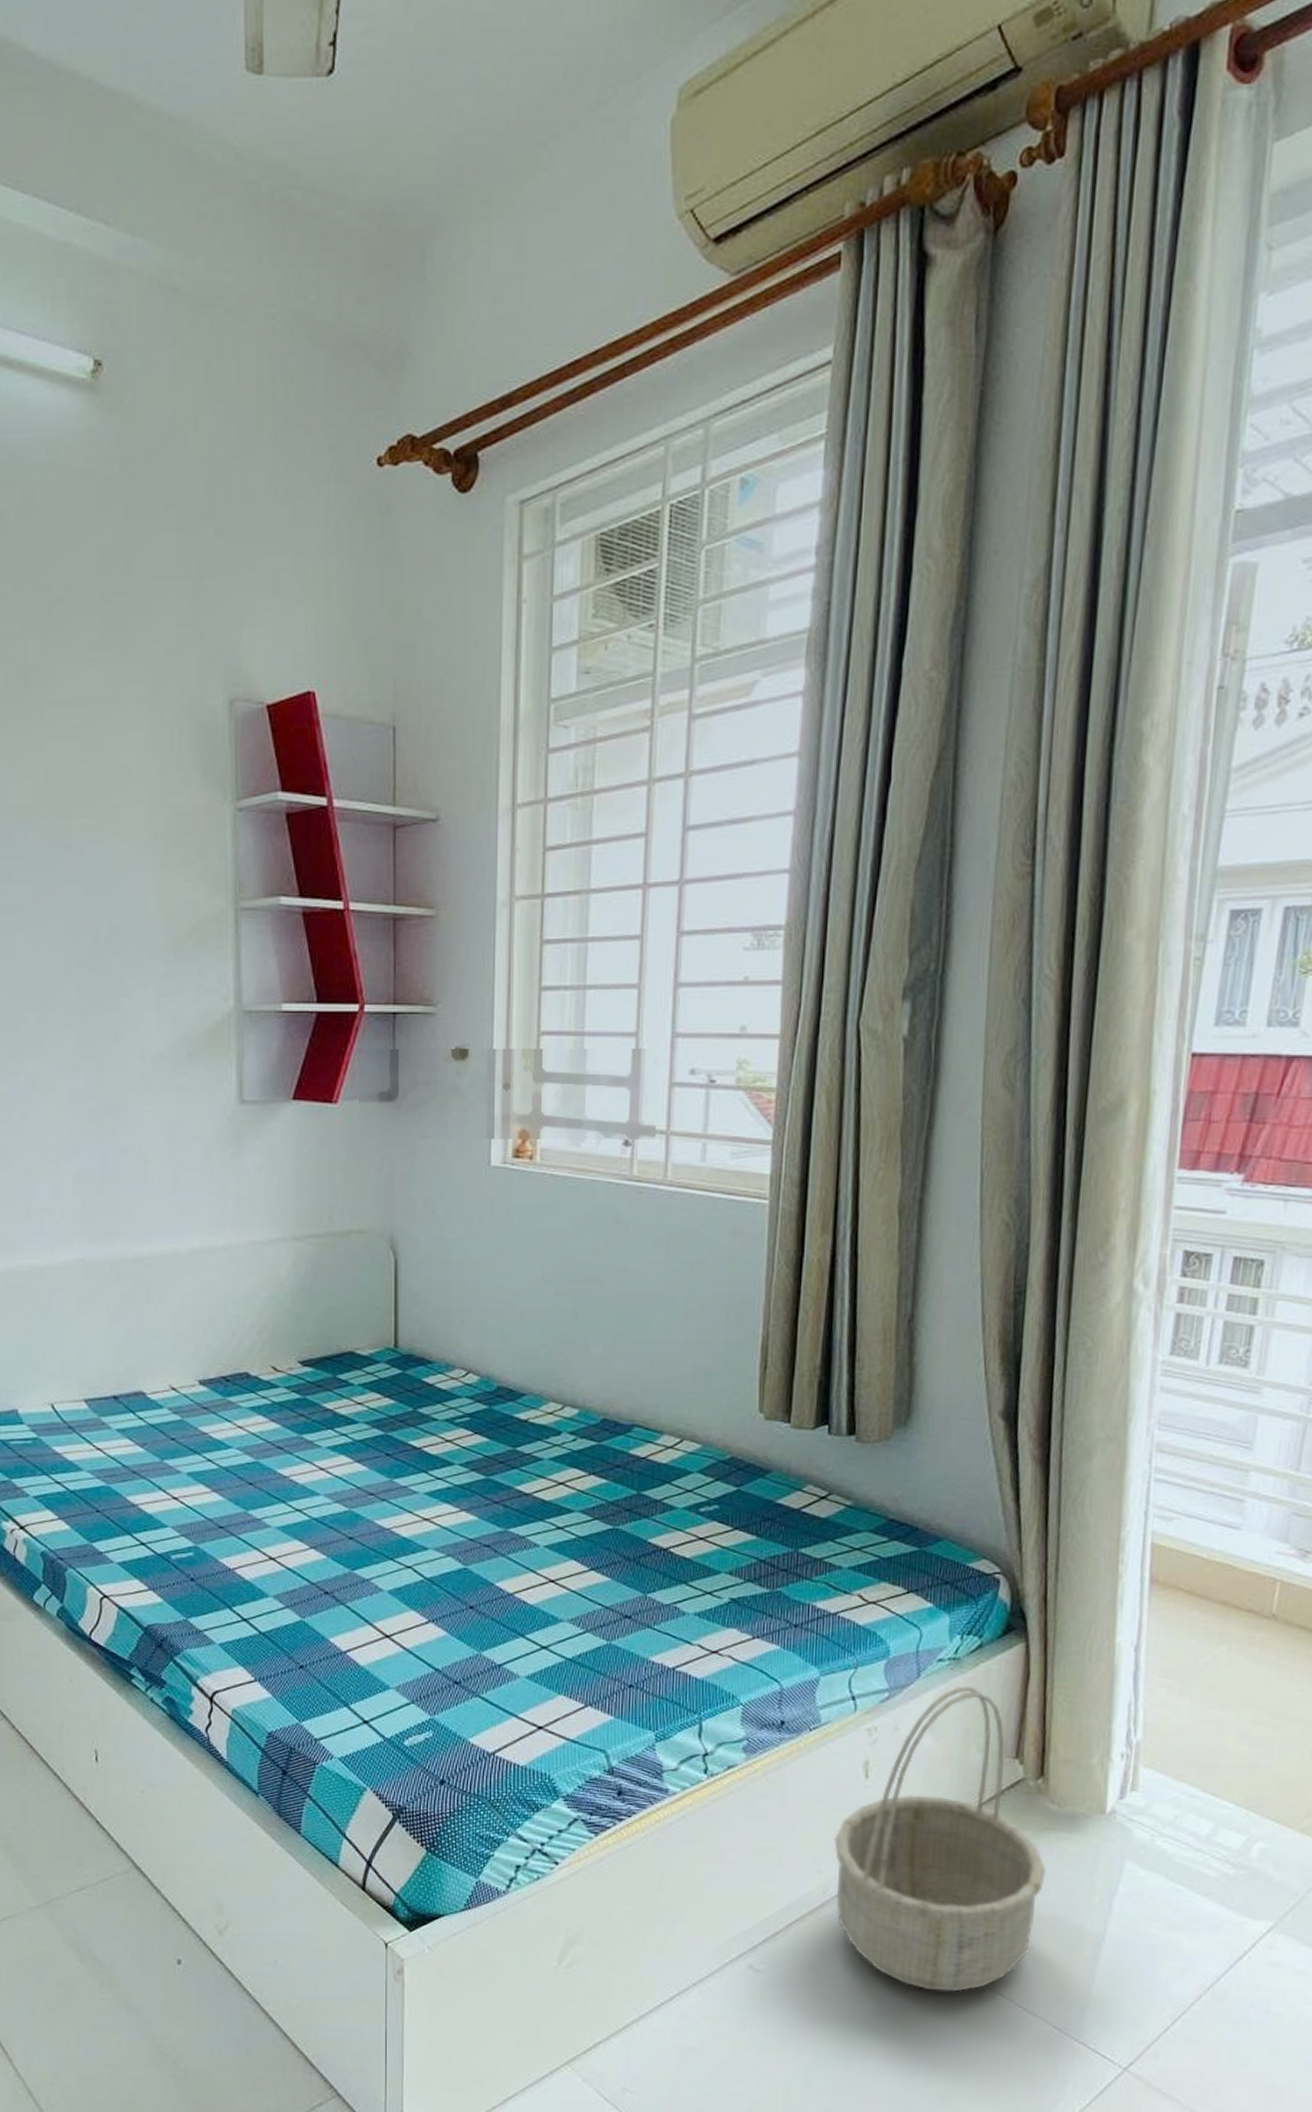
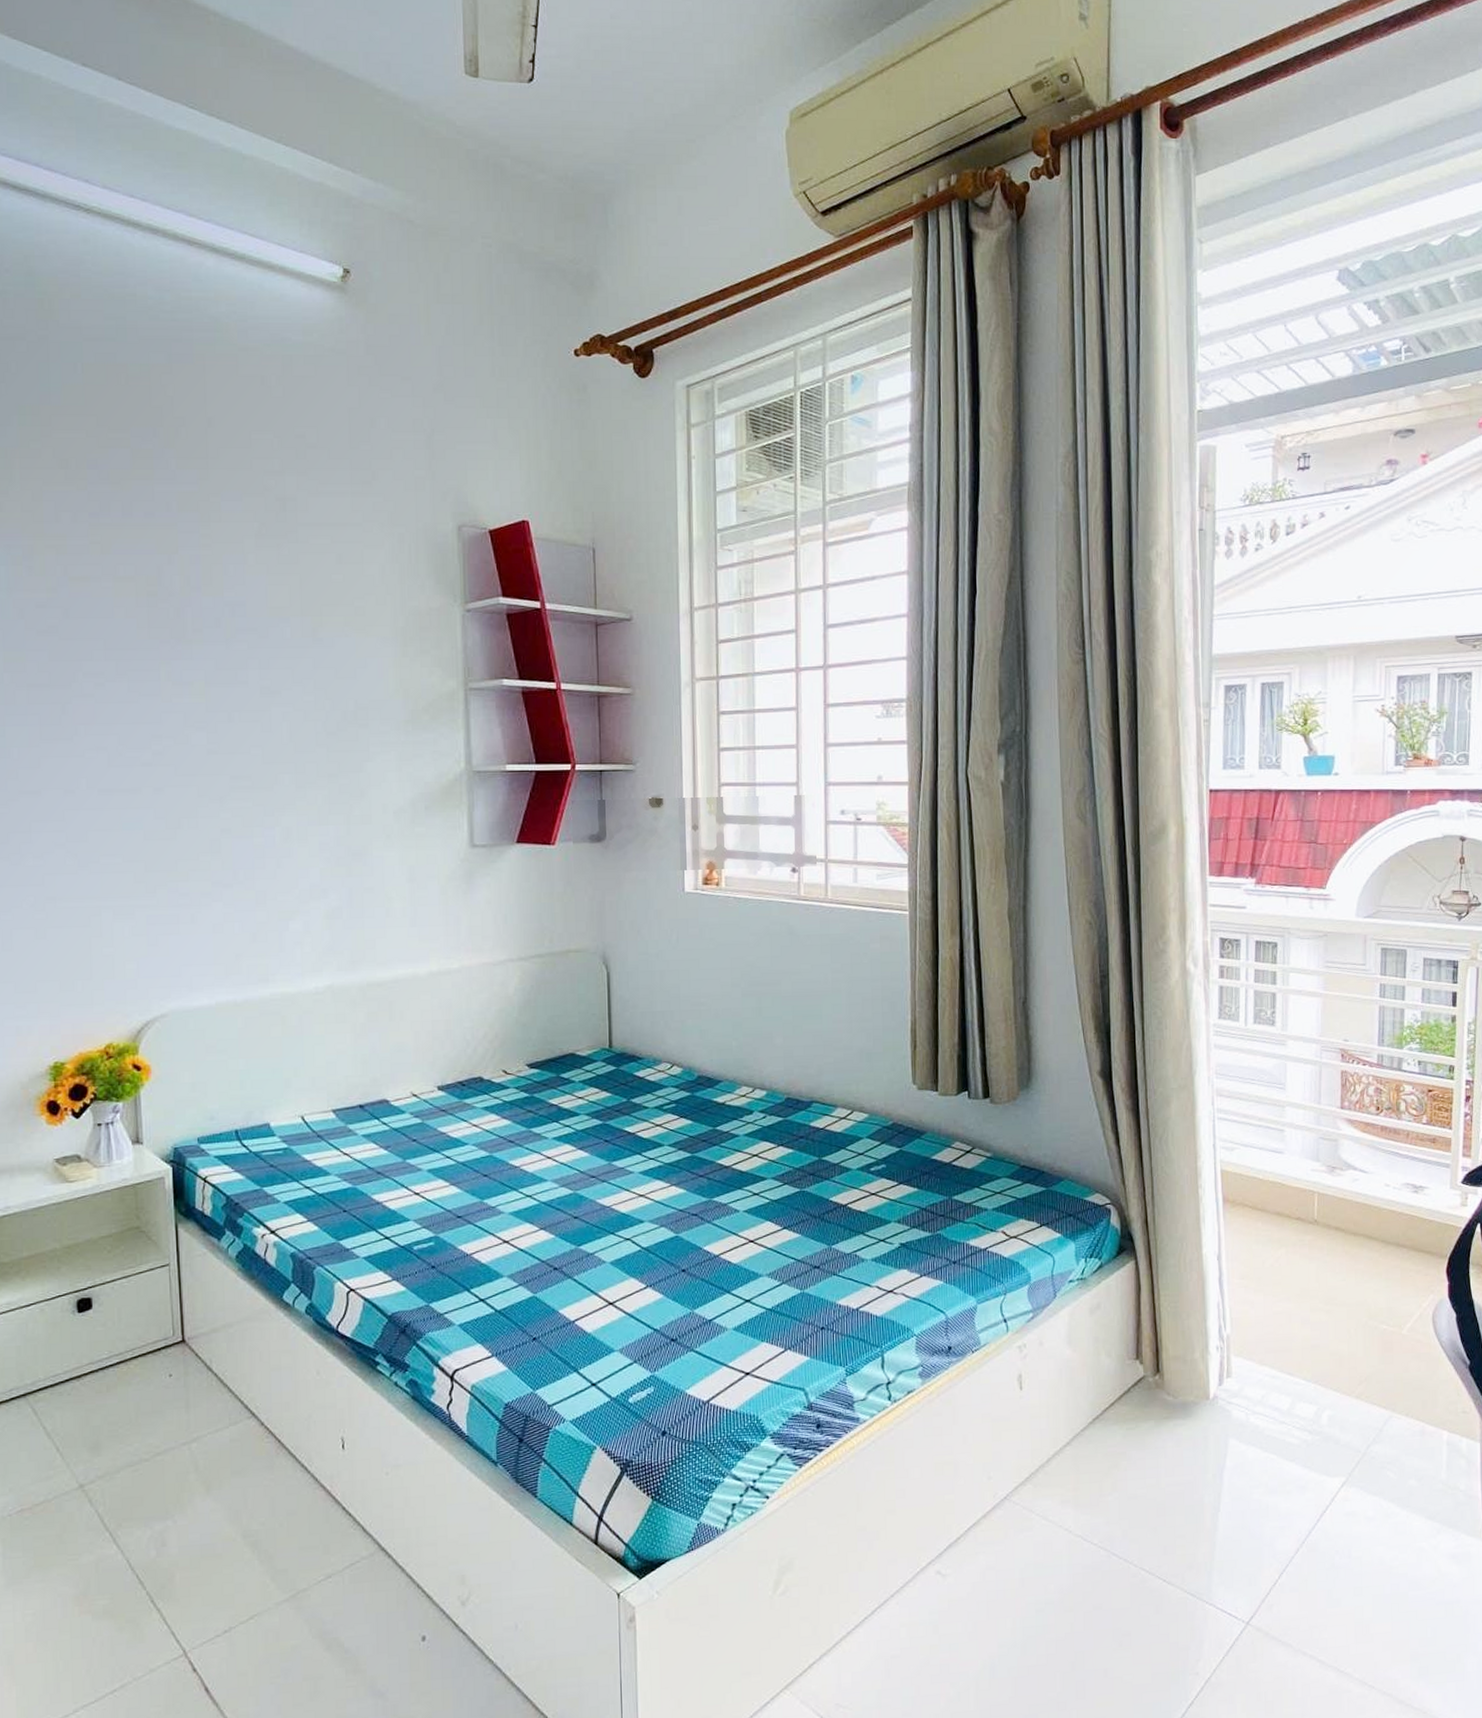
basket: present [834,1686,1046,1992] -> none [999,1301,1169,1574]

